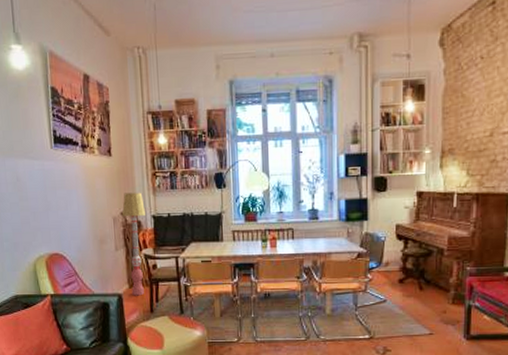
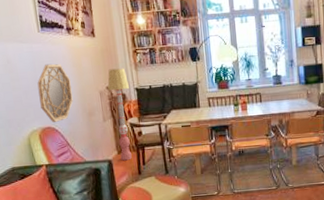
home mirror: none [47,183,84,249] -> present [37,63,73,123]

